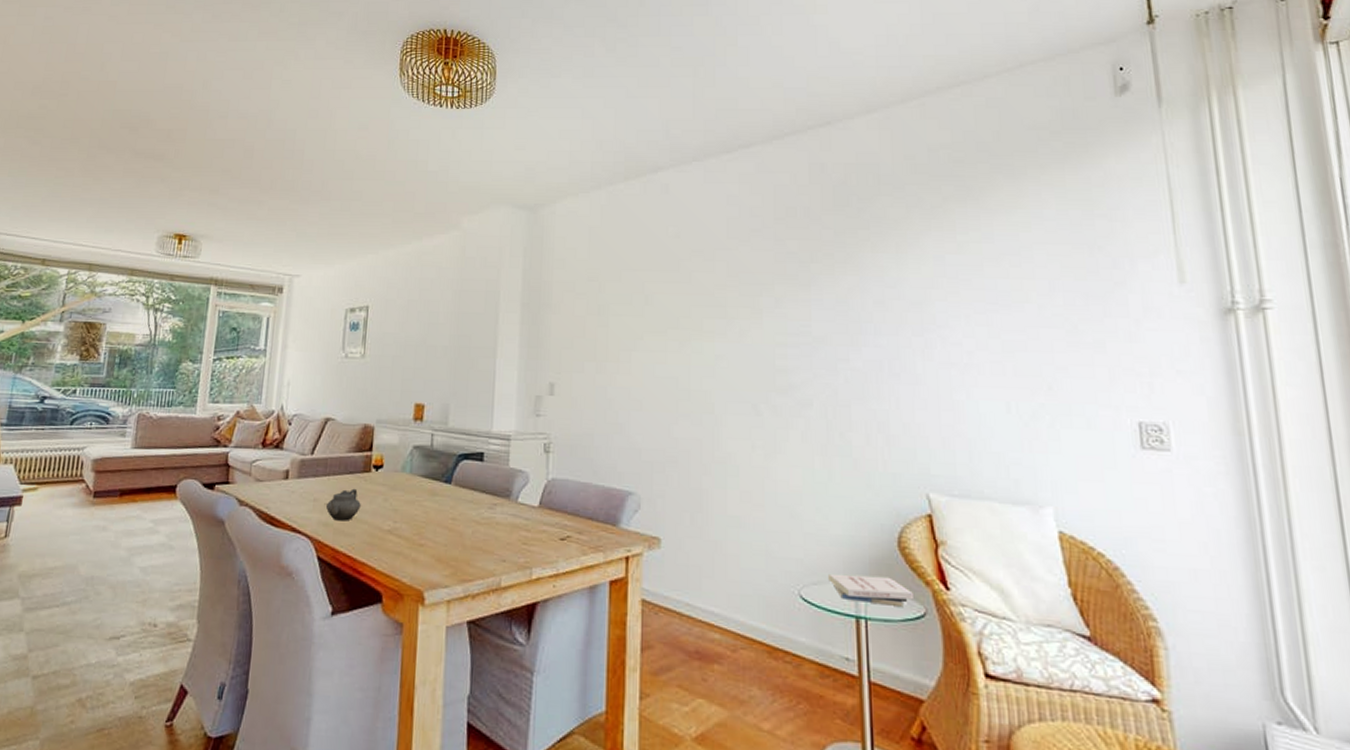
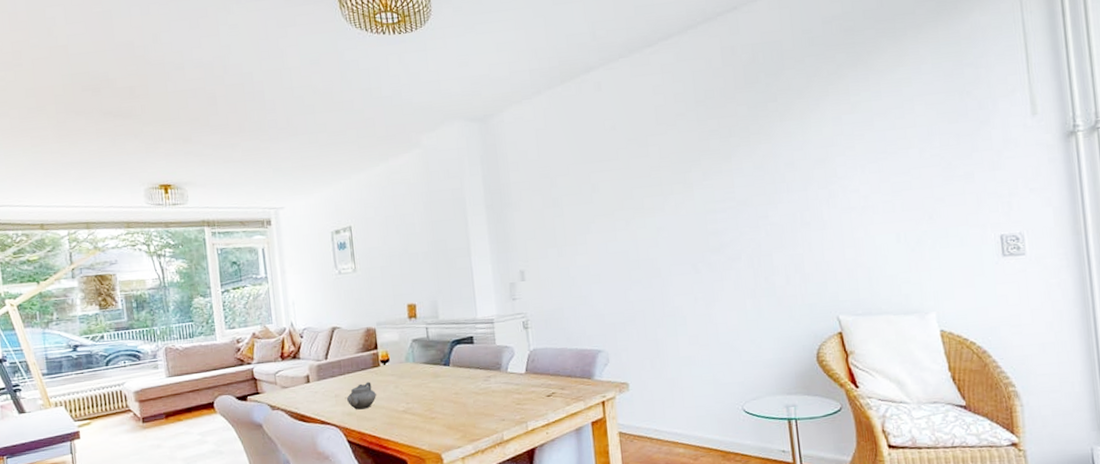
books: present [828,573,915,606] -> none [764,385,832,407]

